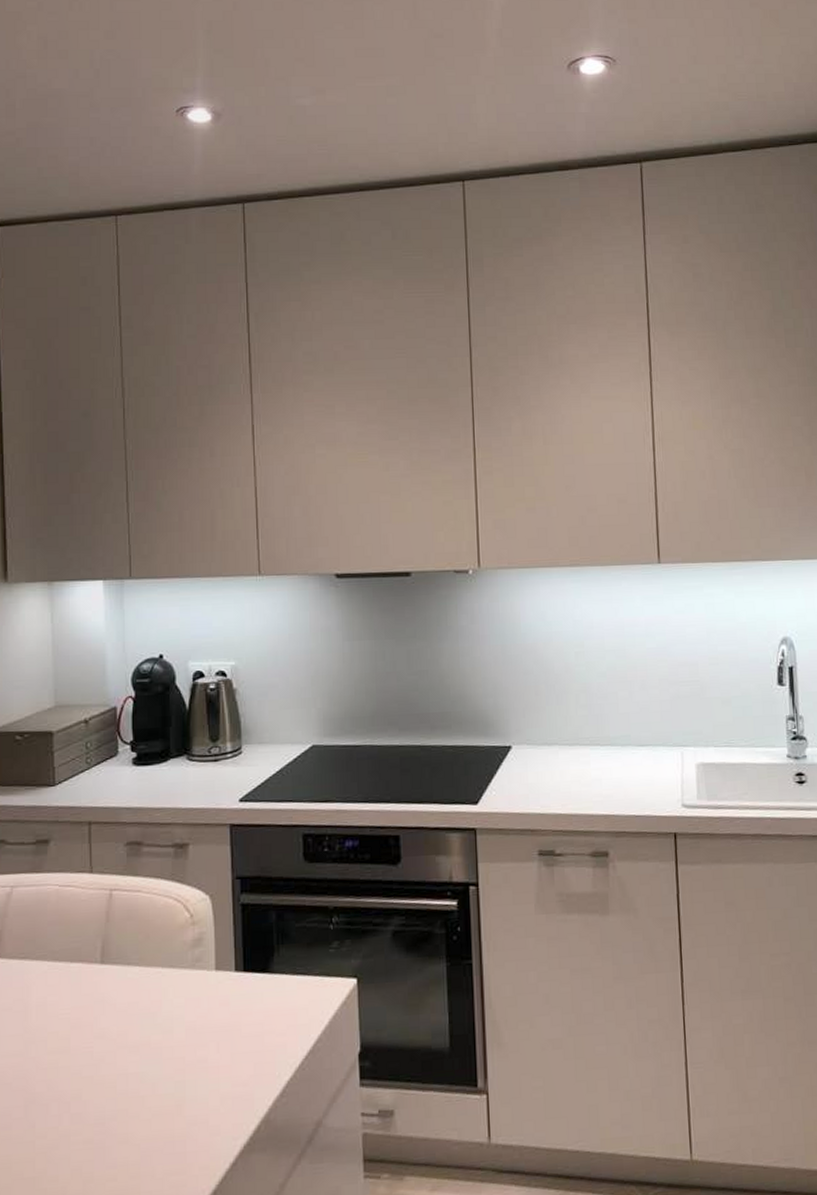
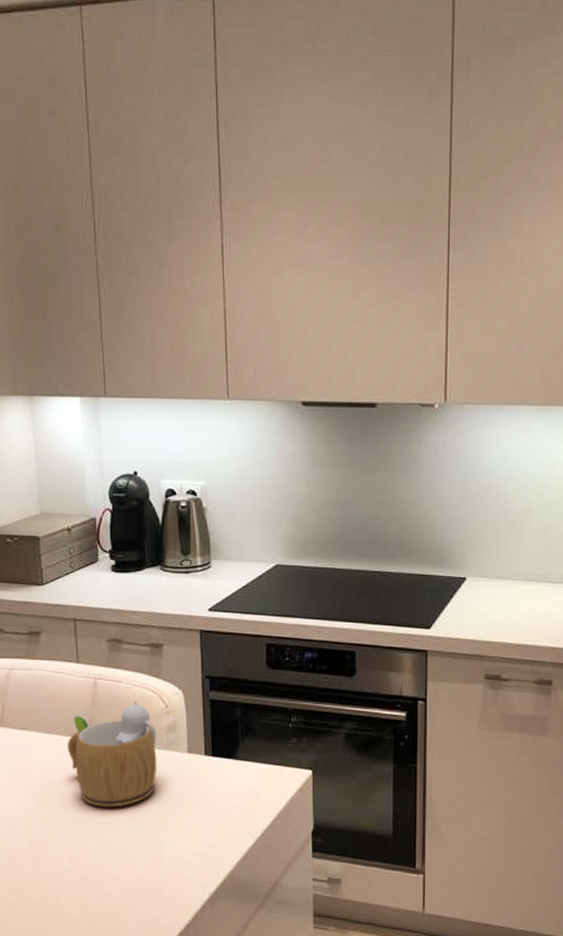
mug: none [75,913,180,1047] -> present [67,701,157,807]

